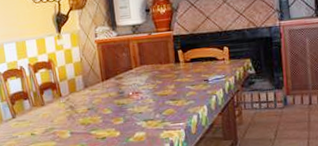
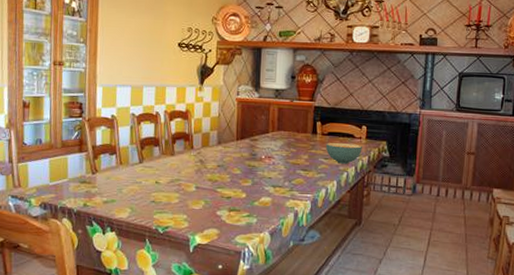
cereal bowl: none [190,66,227,88] -> present [325,143,362,164]

